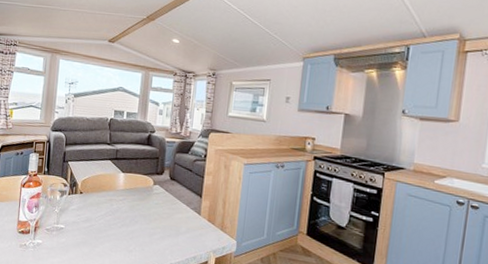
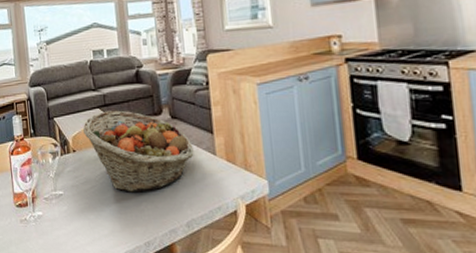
fruit basket: none [93,163,184,236] -> present [83,110,194,192]

